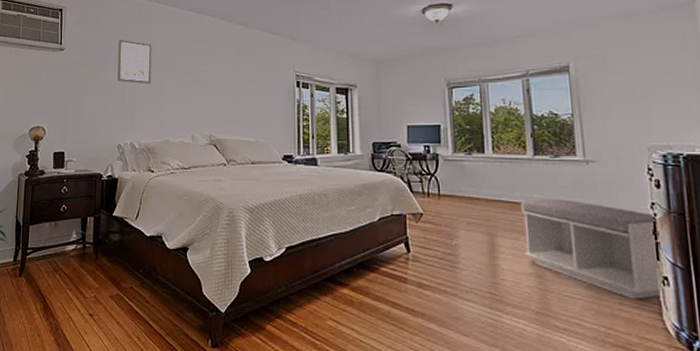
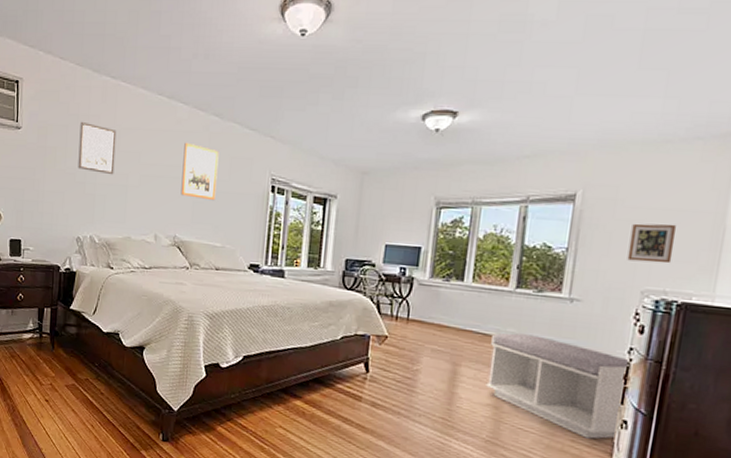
wall art: none [214,49,246,100] -> present [181,142,219,201]
picture frame: none [624,84,668,120] -> present [627,223,677,264]

